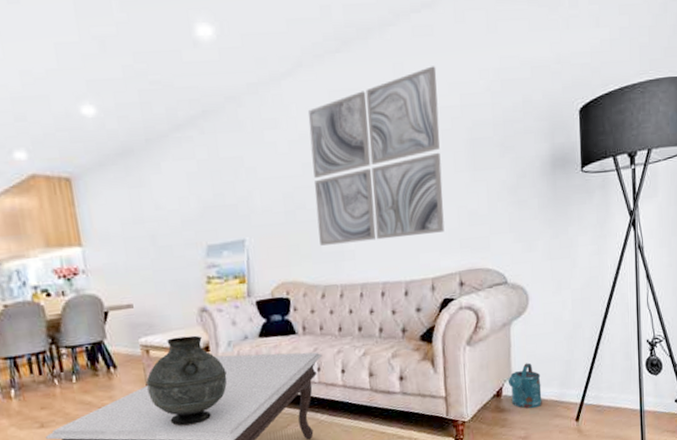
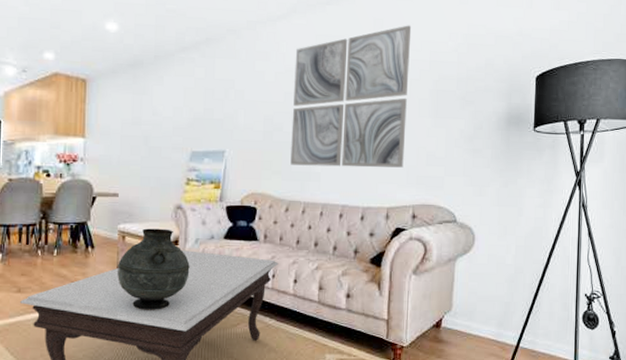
watering can: present [507,362,542,409] -> none [448,299,480,344]

